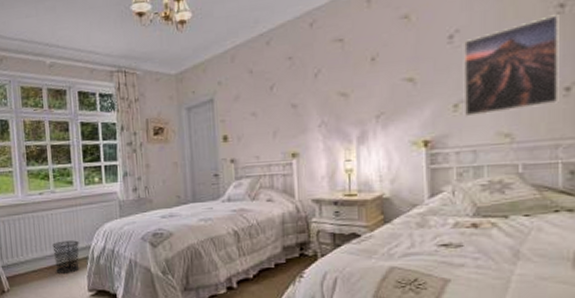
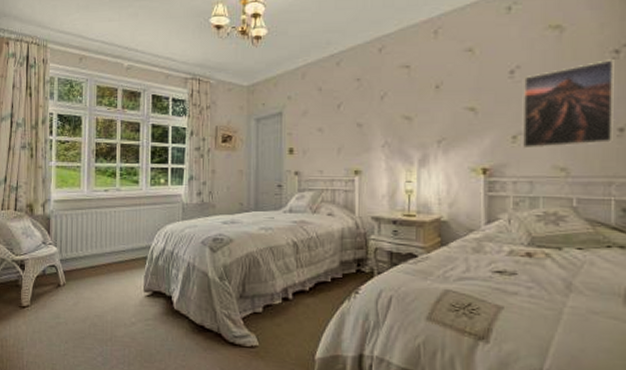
waste bin: present [52,240,80,274] -> none [113,239,139,272]

